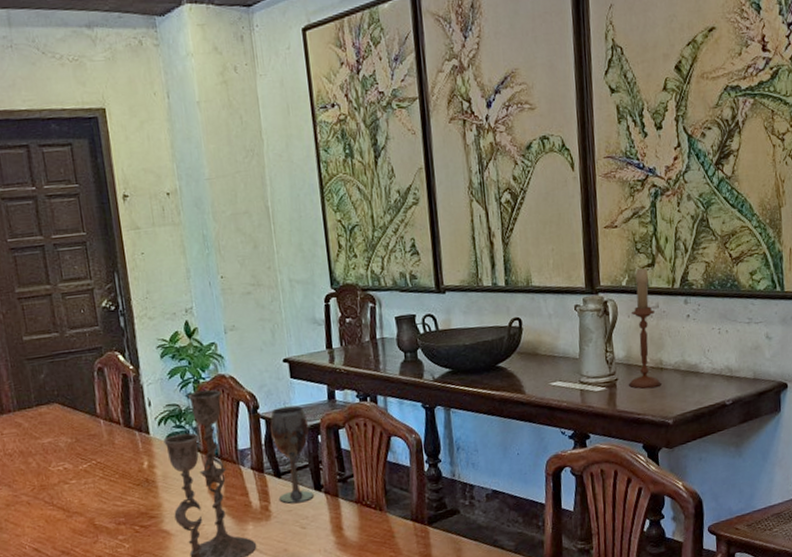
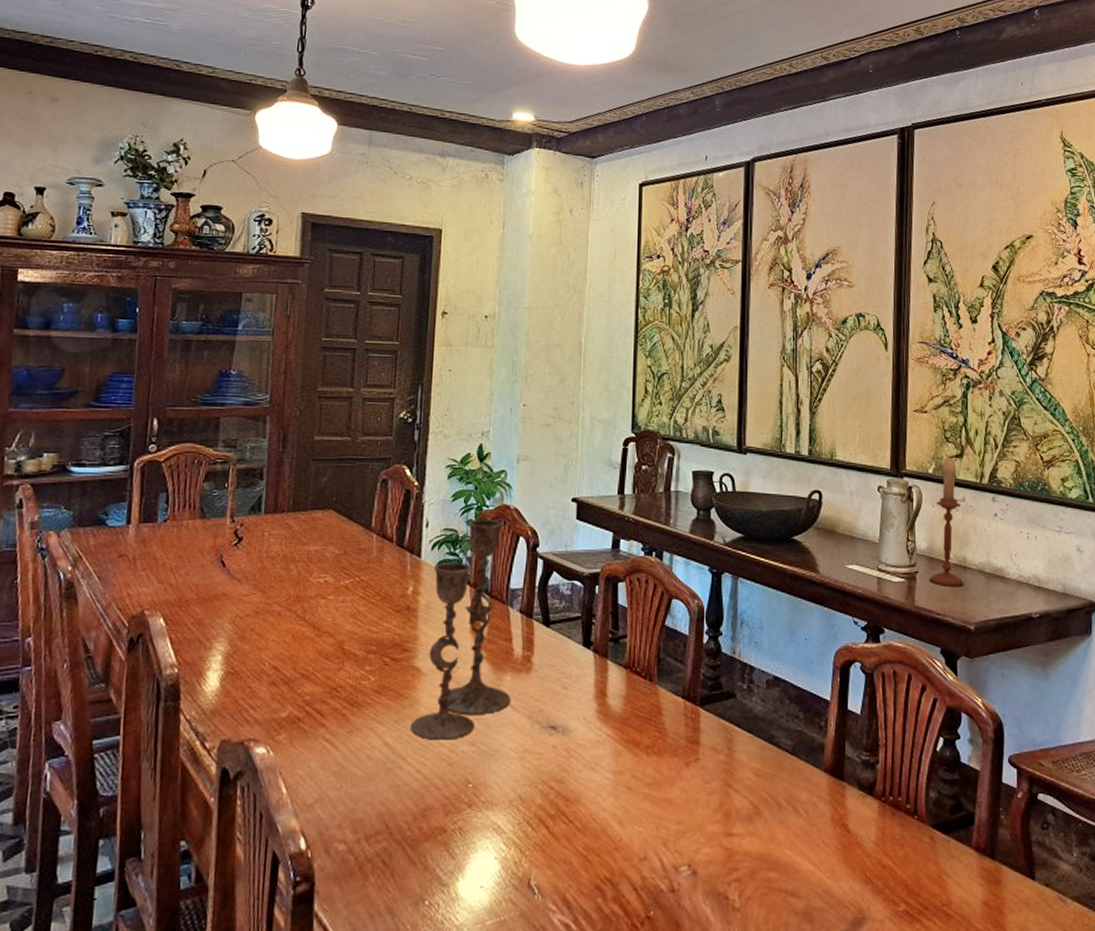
wine glass: present [270,405,314,504] -> none [544,549,587,659]

